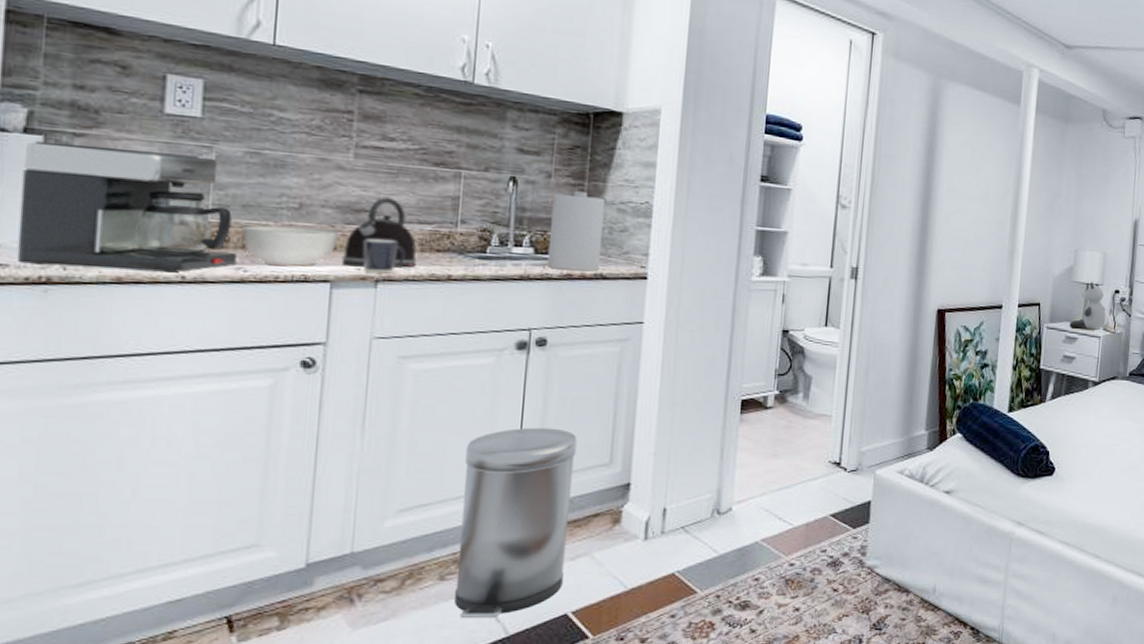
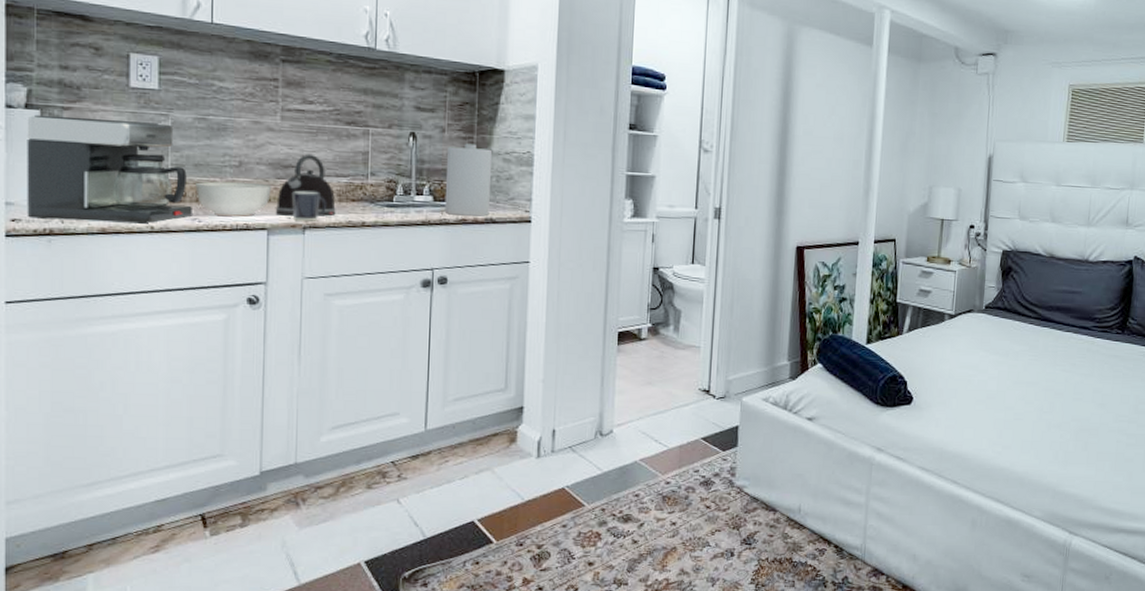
pedal bin: present [454,427,577,619] -> none [380,356,476,523]
stuffed animal: present [1069,281,1106,331] -> none [924,217,962,265]

